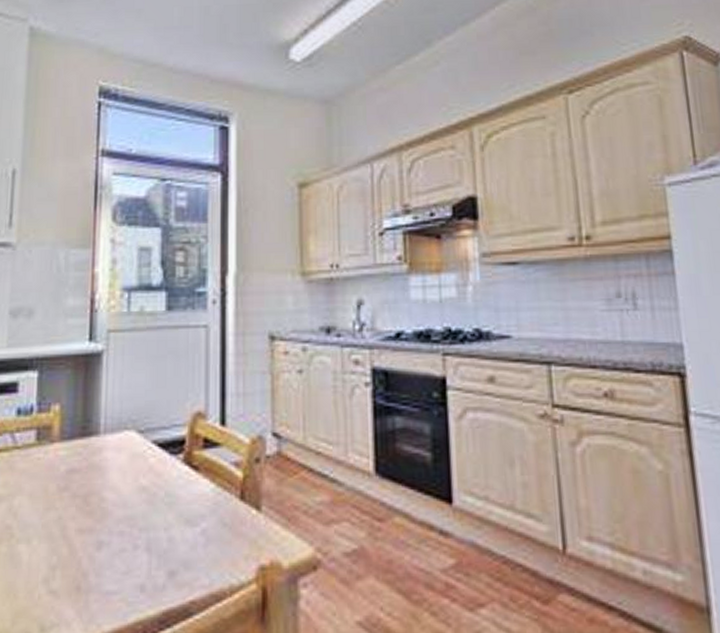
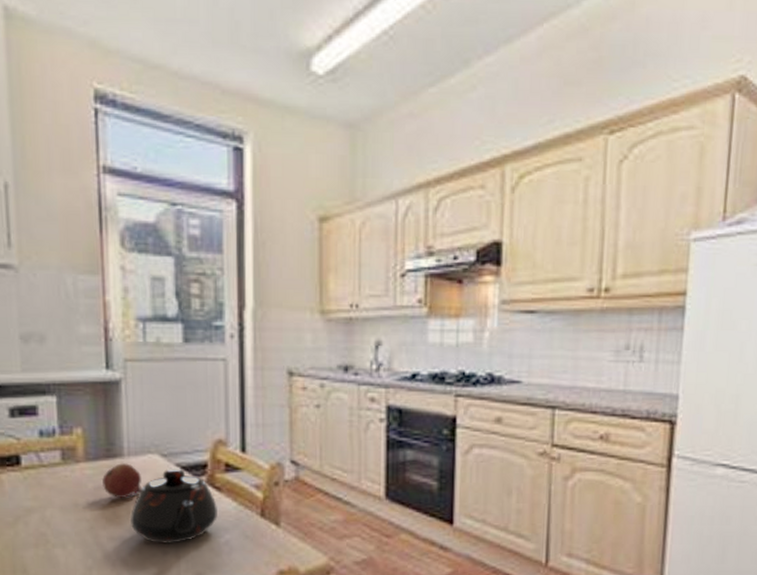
fruit: none [75,440,116,483] -> present [102,462,142,499]
teapot: none [101,444,194,537] -> present [130,466,217,545]

